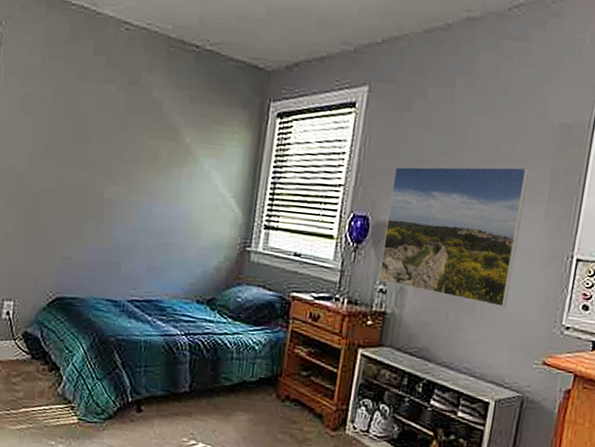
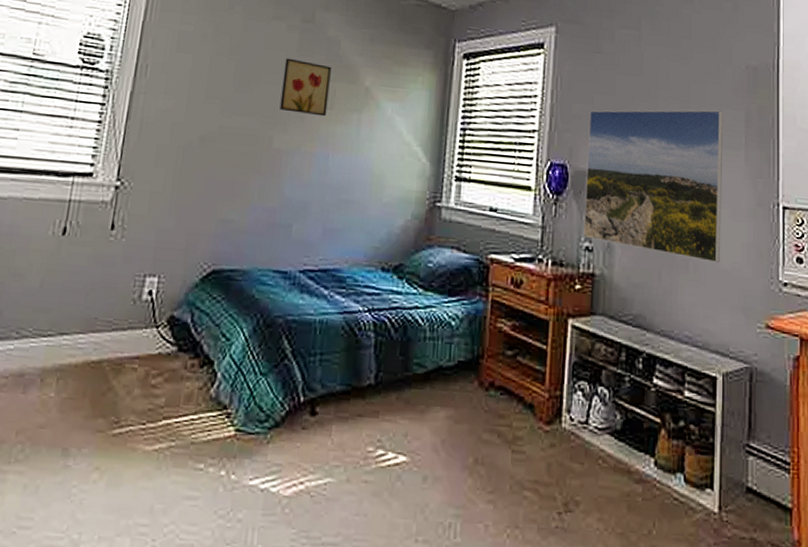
wall art: none [109,117,155,171] -> present [279,58,332,117]

